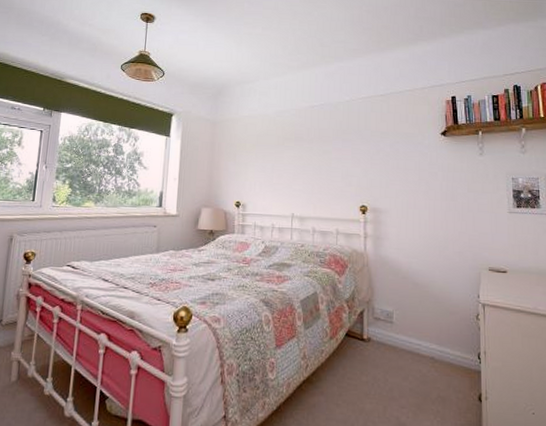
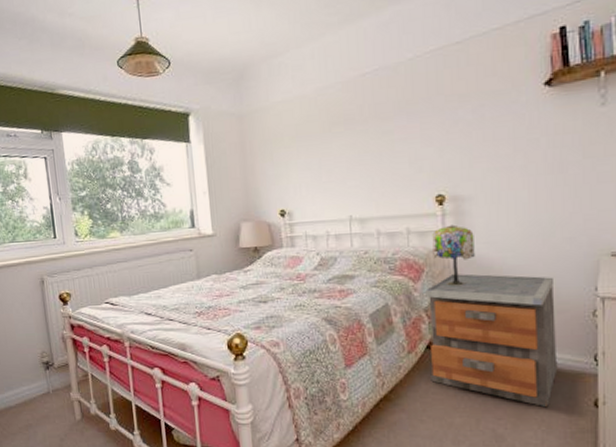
nightstand: none [347,272,450,399] -> present [425,274,558,408]
table lamp: none [354,231,388,283] -> present [431,224,475,286]

